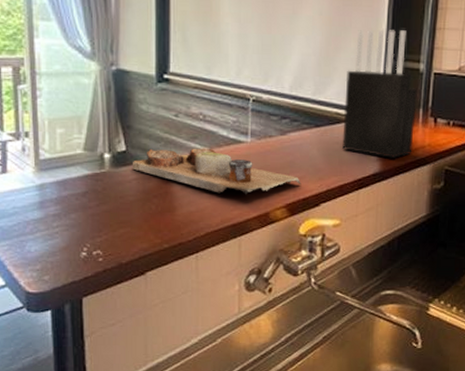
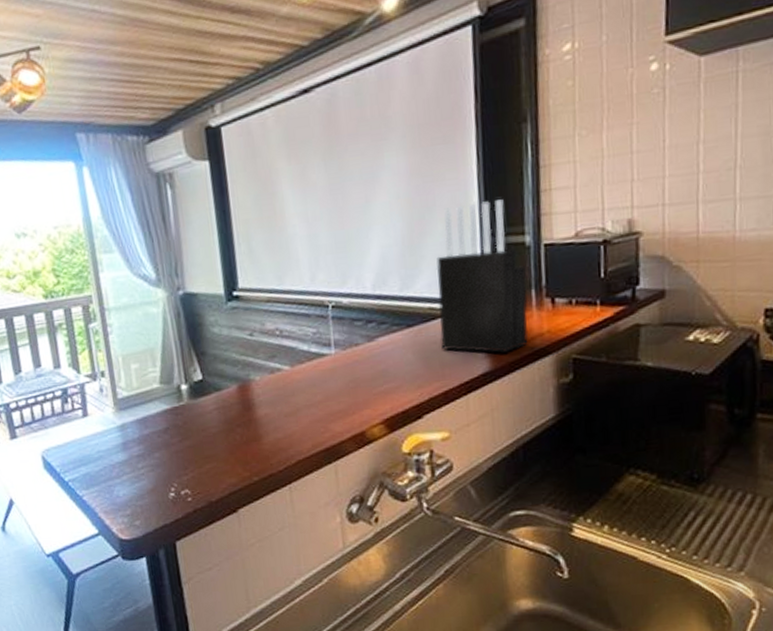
cutting board: present [132,148,302,195] -> none [210,366,399,416]

